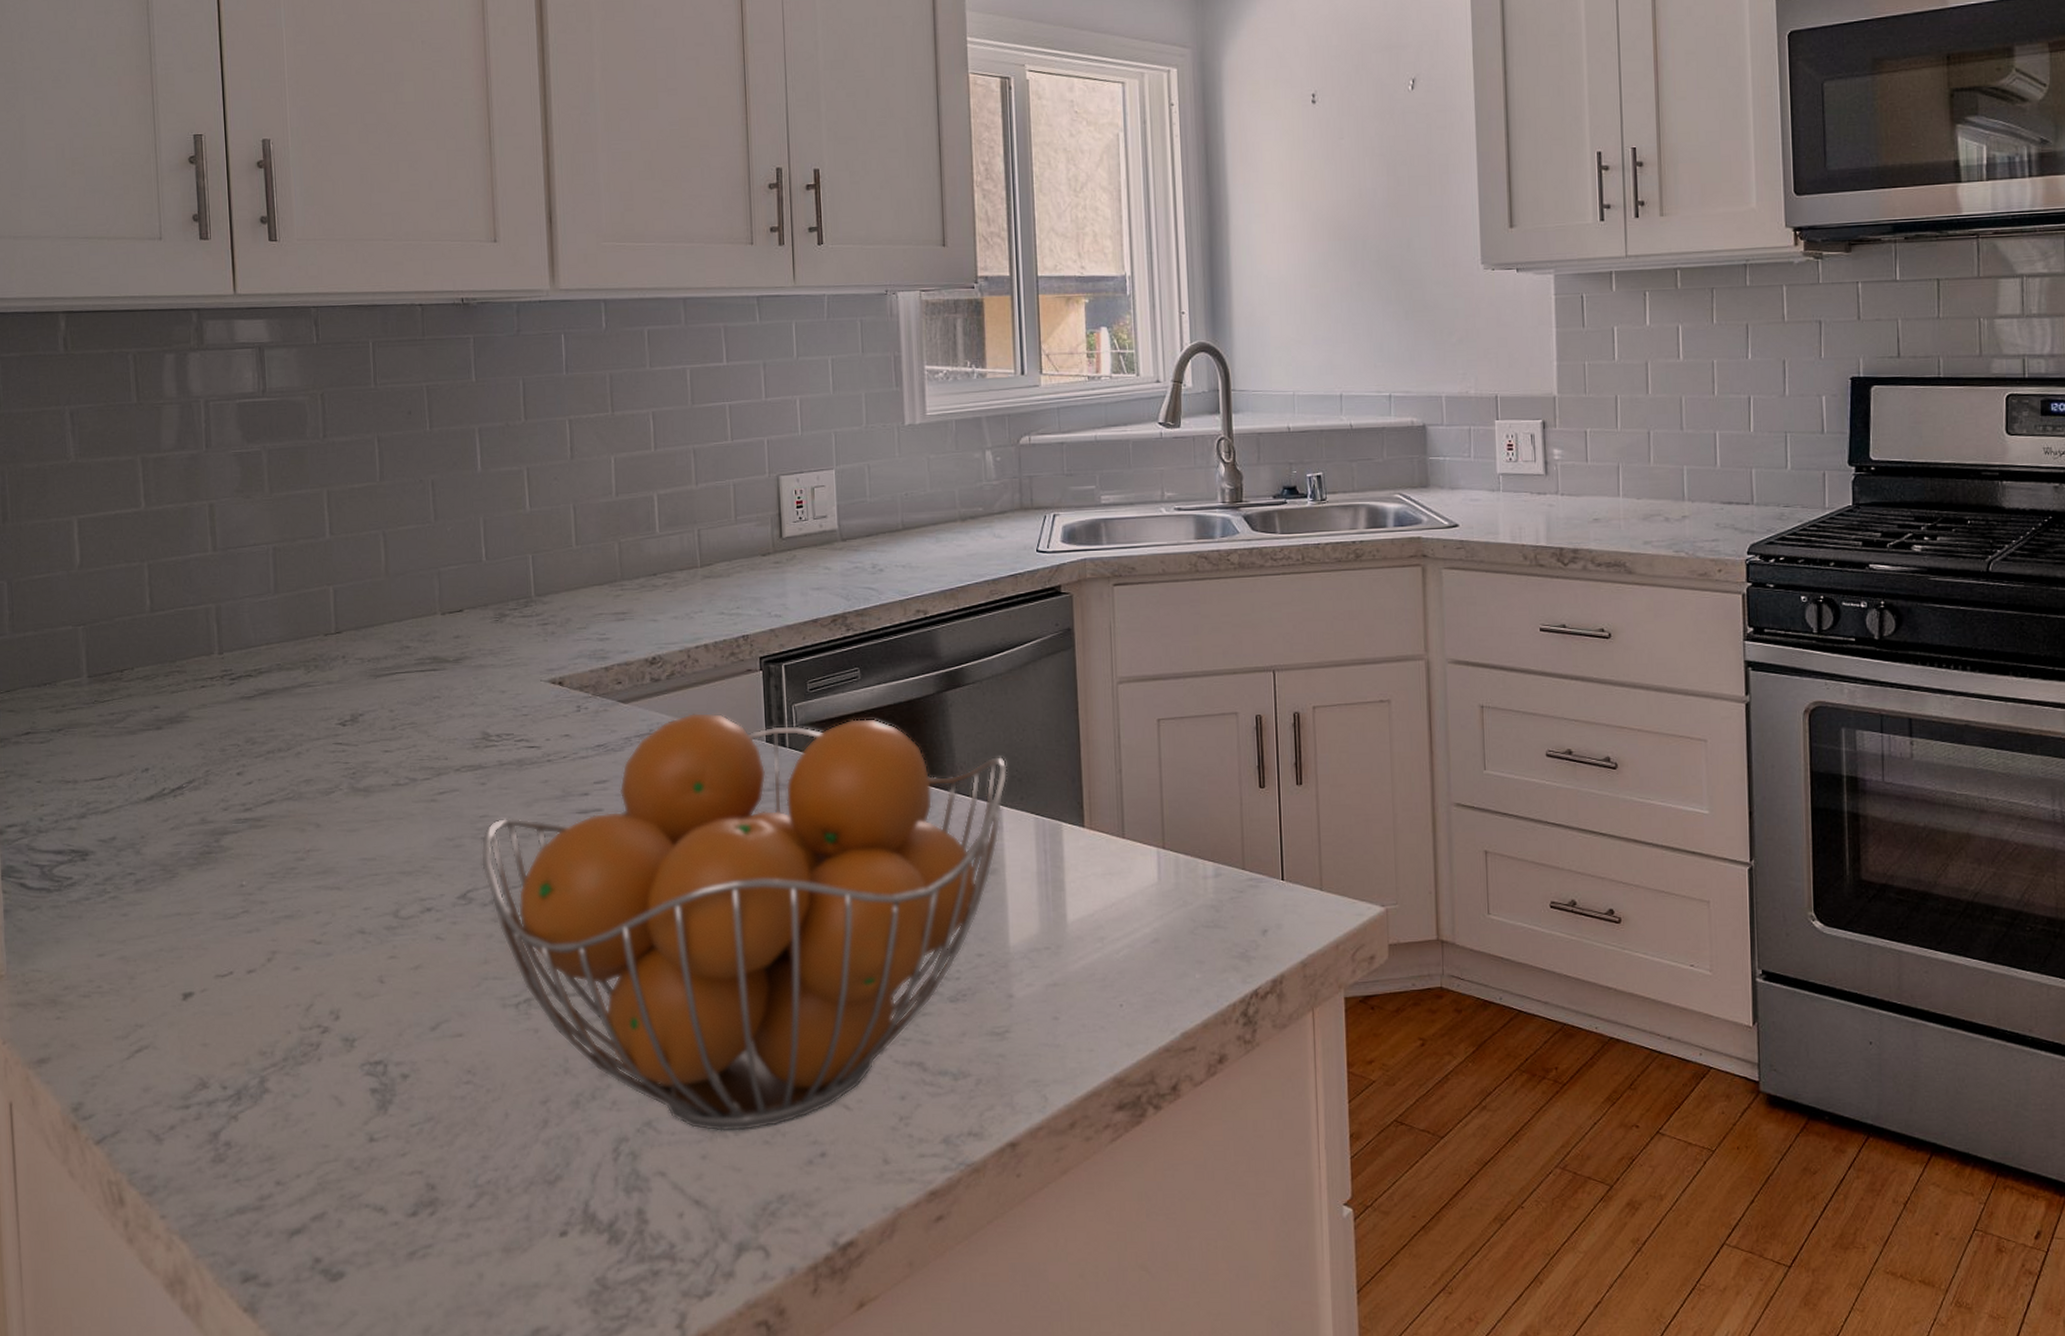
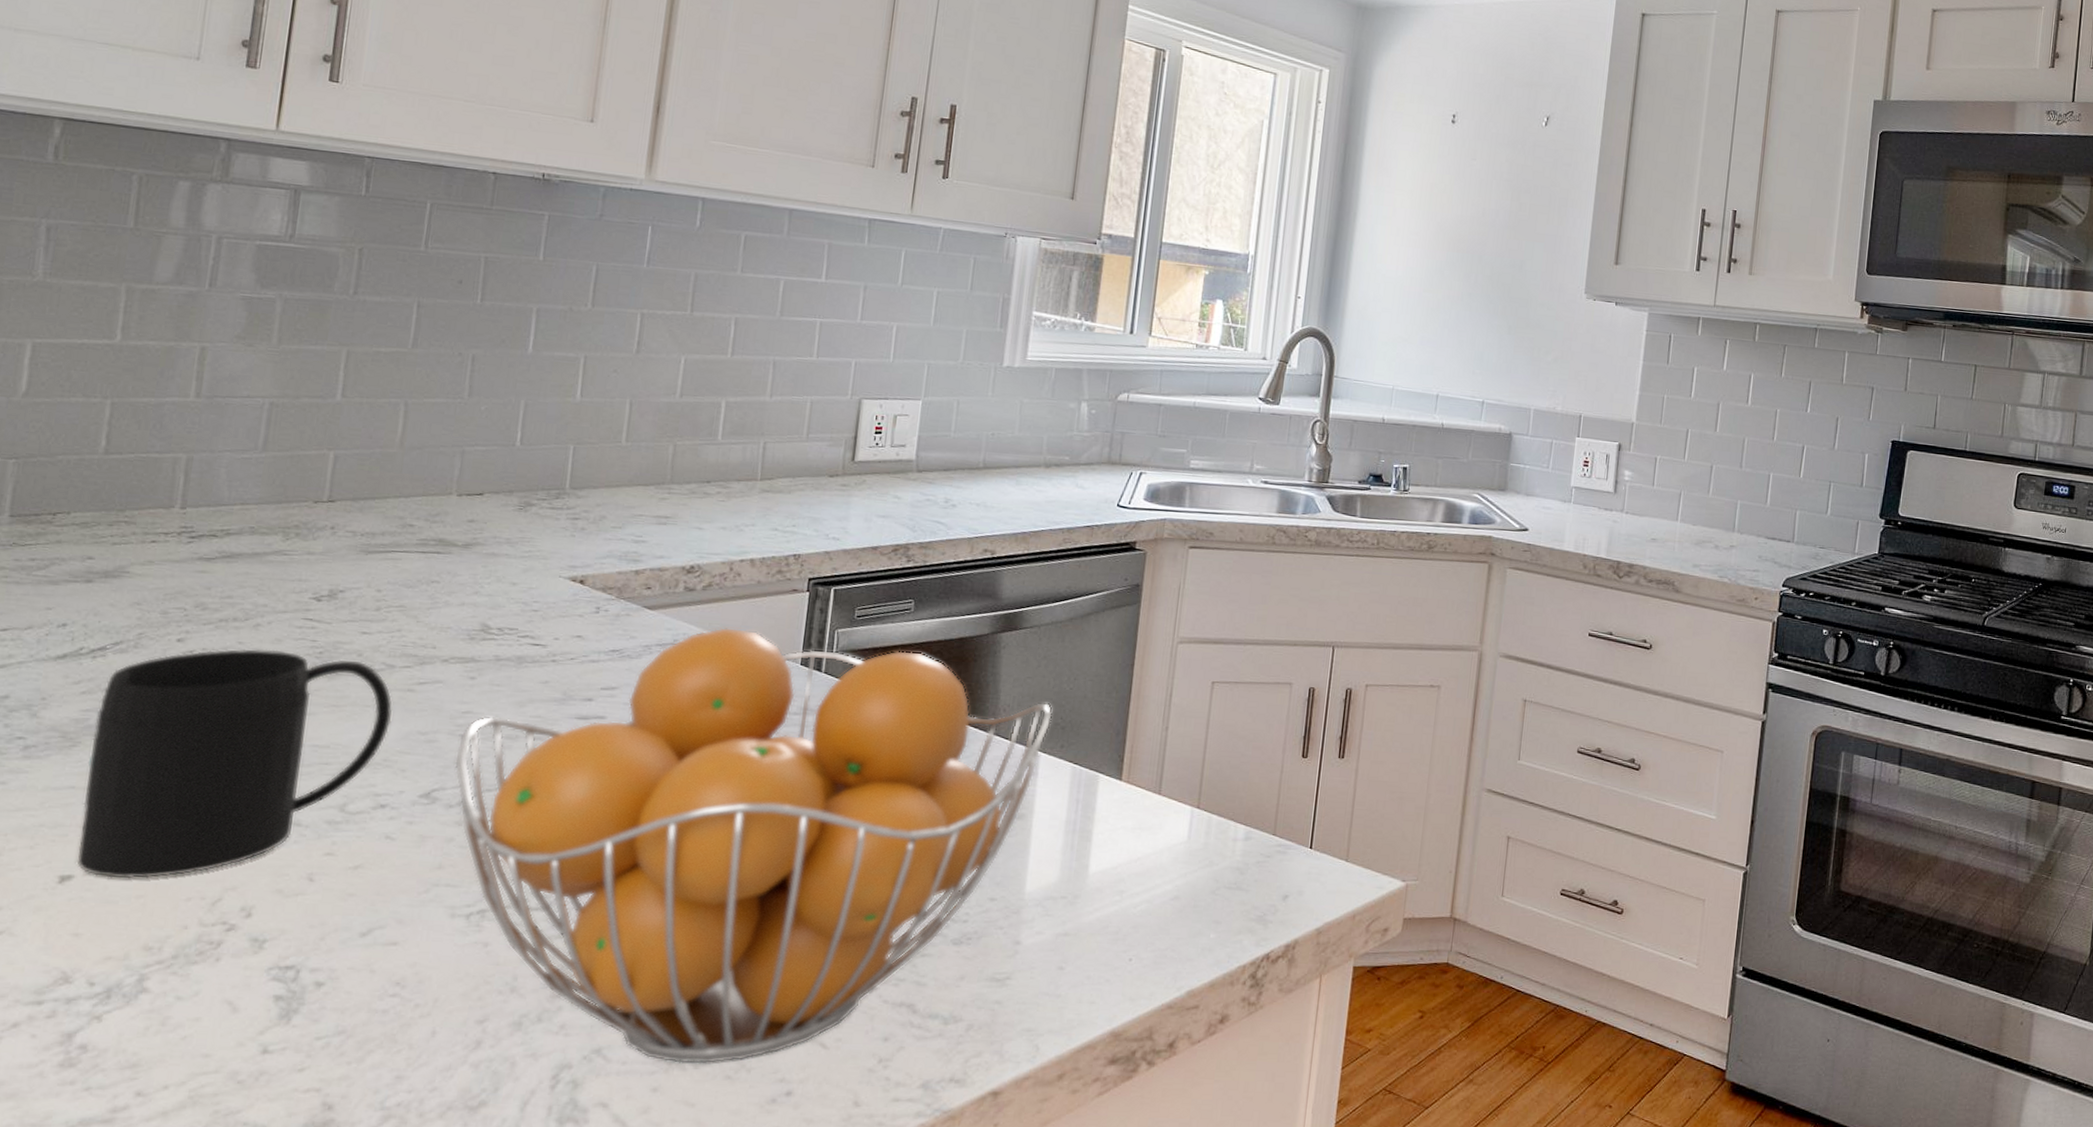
mug: none [186,775,423,993] -> present [77,649,392,879]

